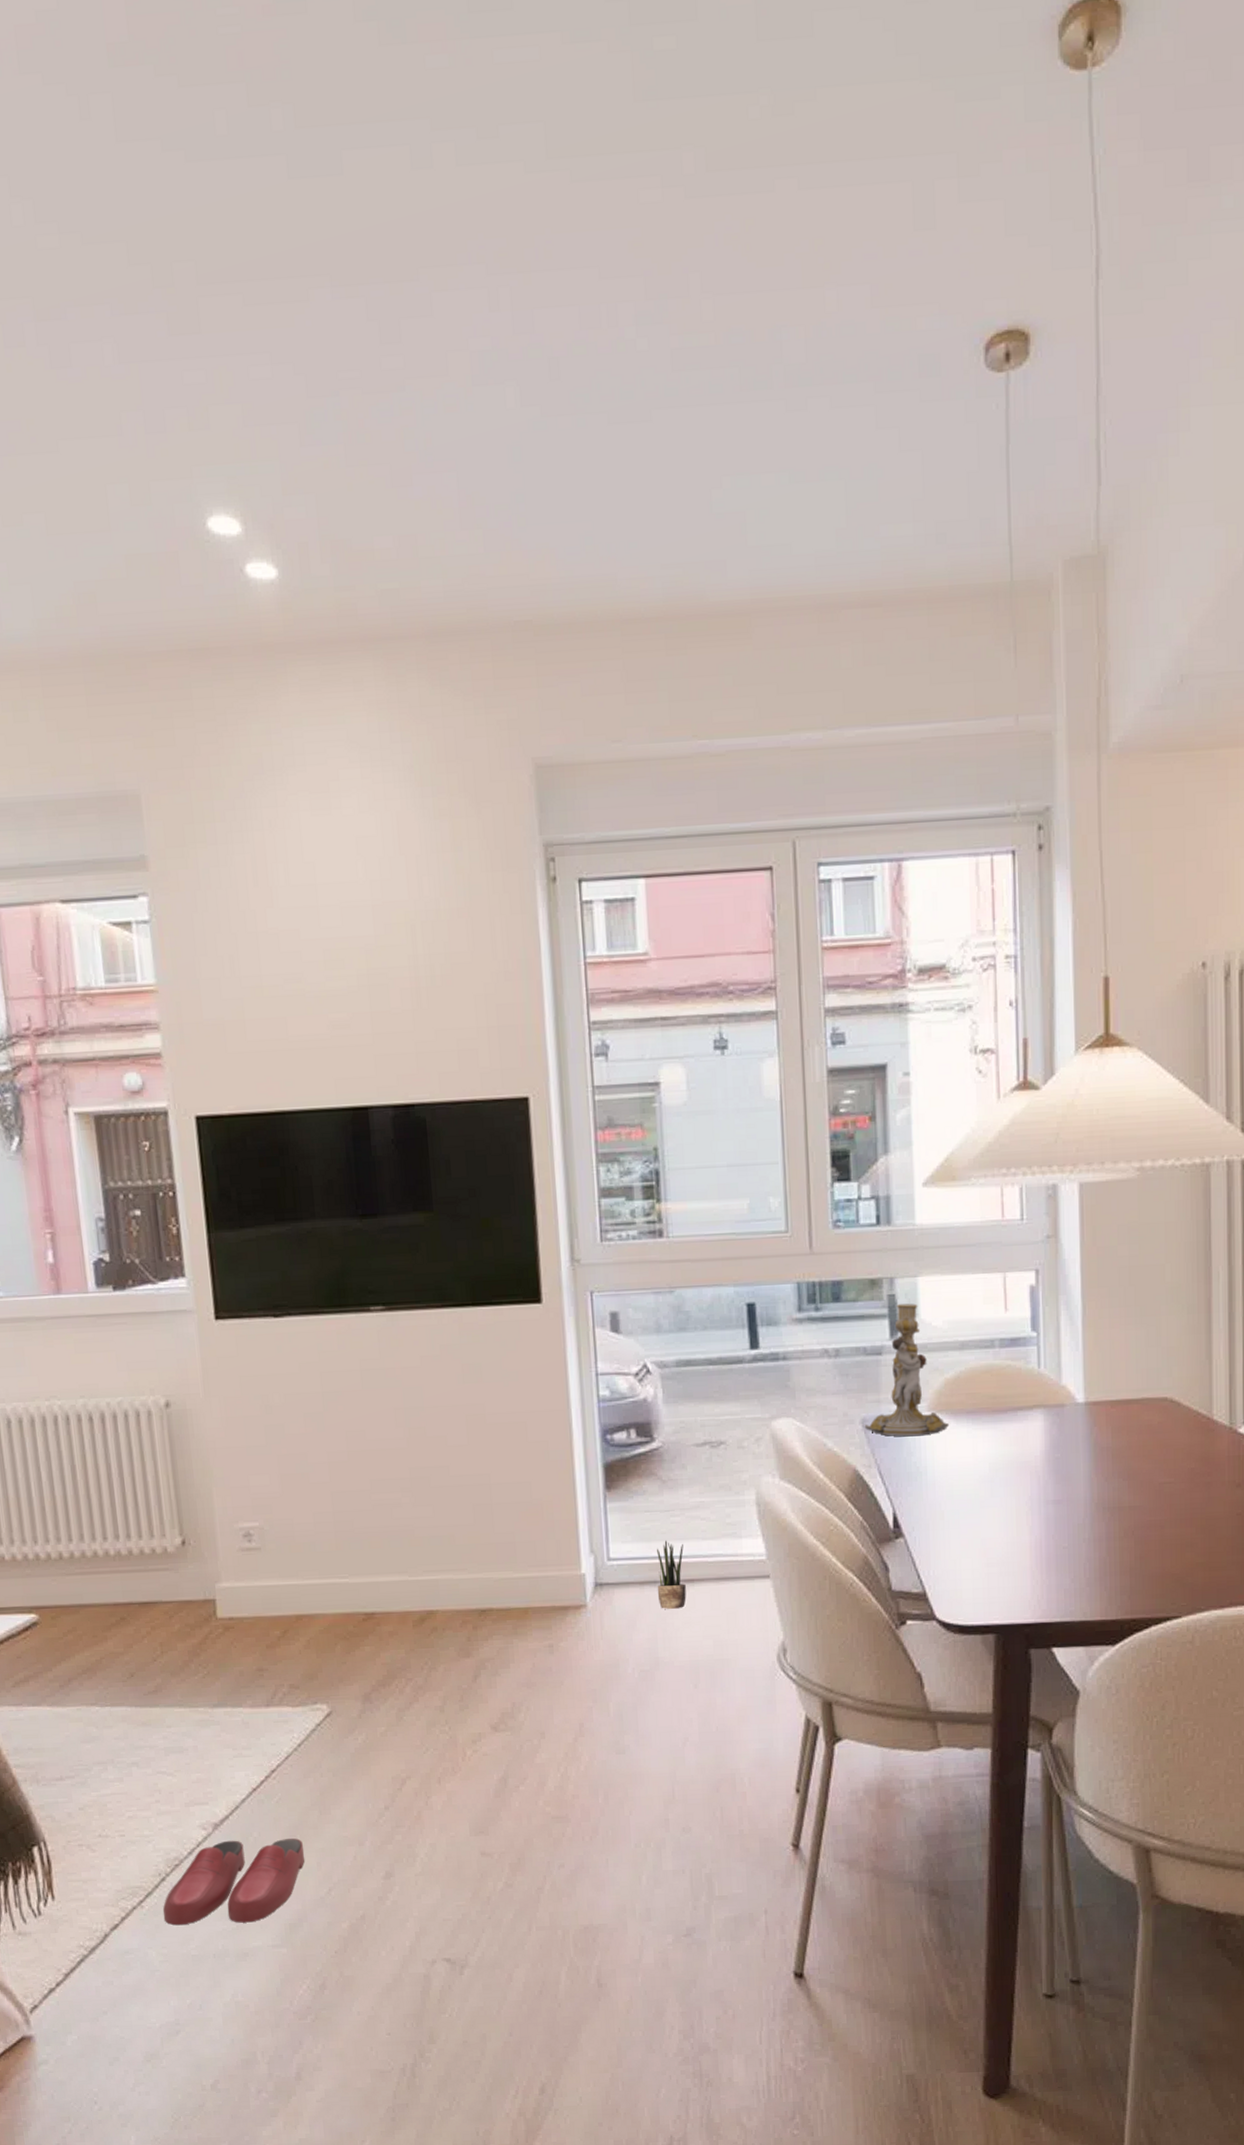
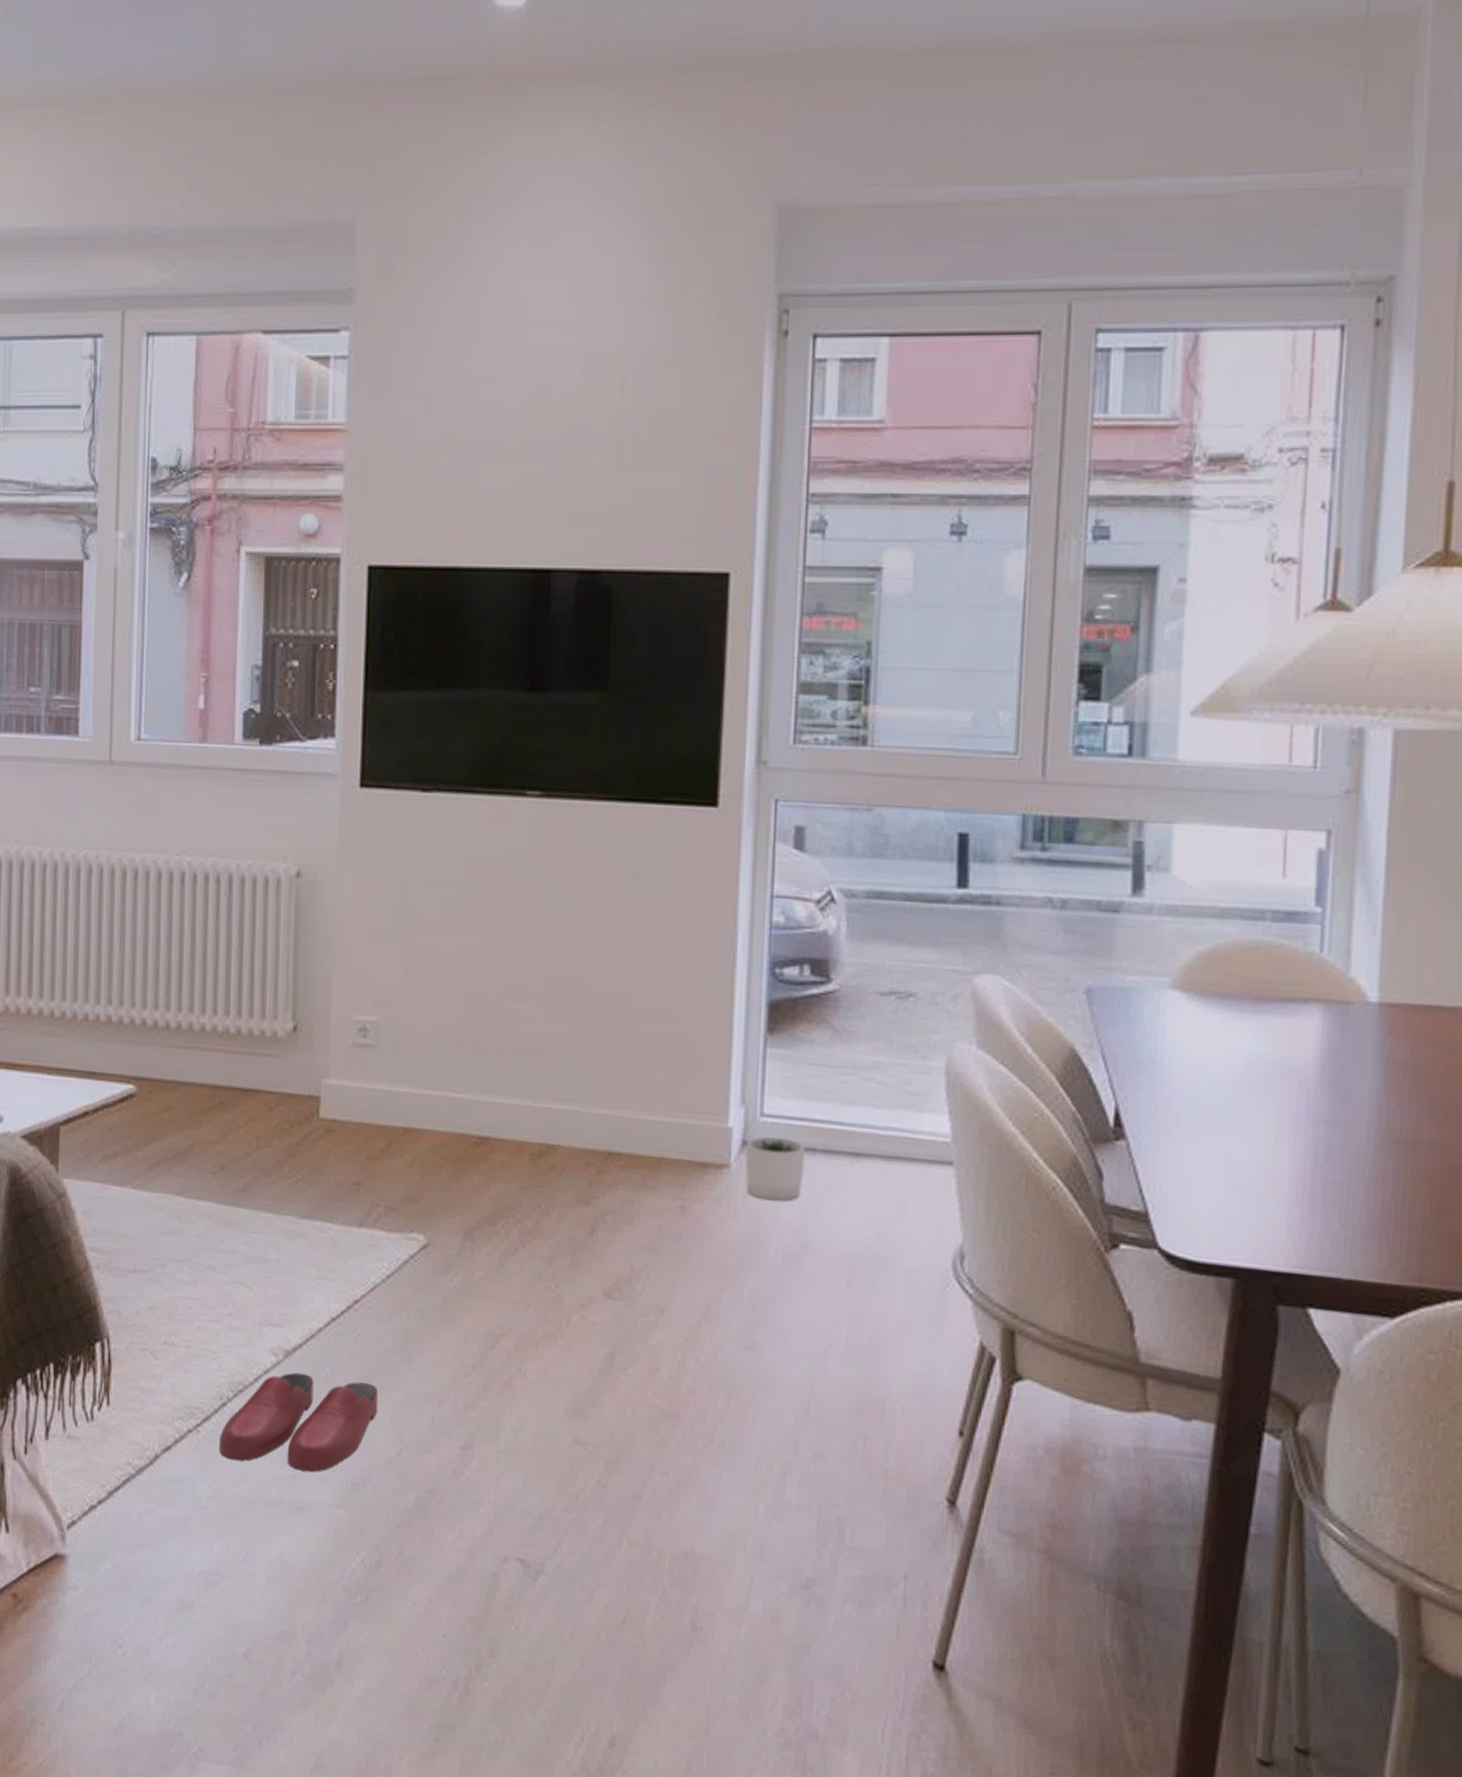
planter: none [599,1575,649,1630] -> present [745,1136,805,1201]
potted plant: present [657,1540,686,1609] -> none [815,1102,852,1186]
candlestick: present [864,1303,950,1437] -> none [1088,854,1198,1018]

